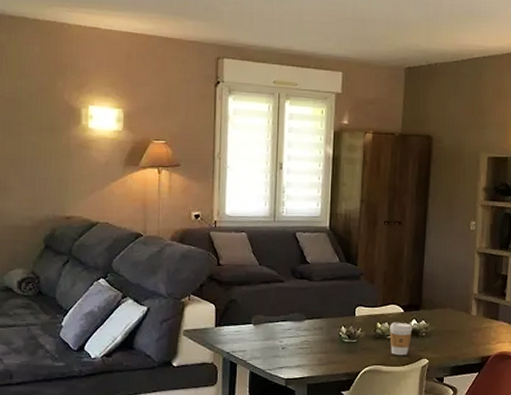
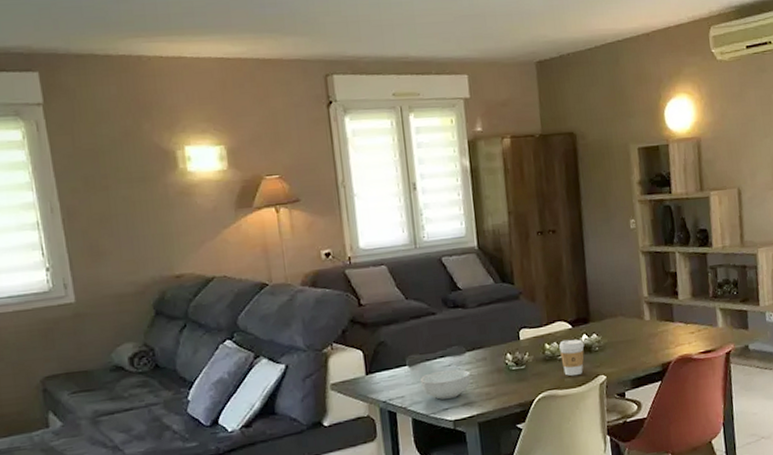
cereal bowl: none [261,332,307,359] -> present [419,369,471,400]

